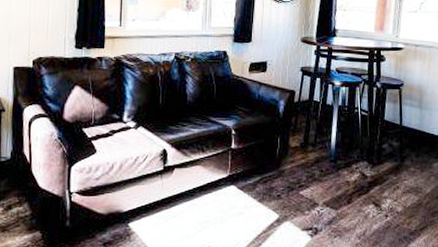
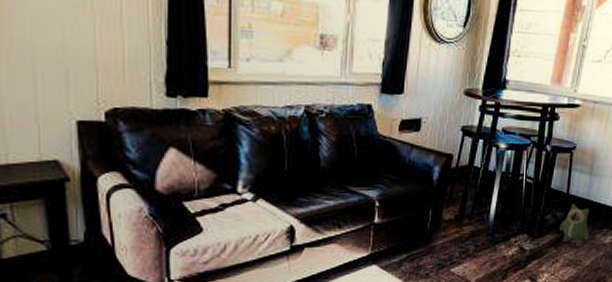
plush toy: none [397,134,426,175] -> present [560,203,589,247]

